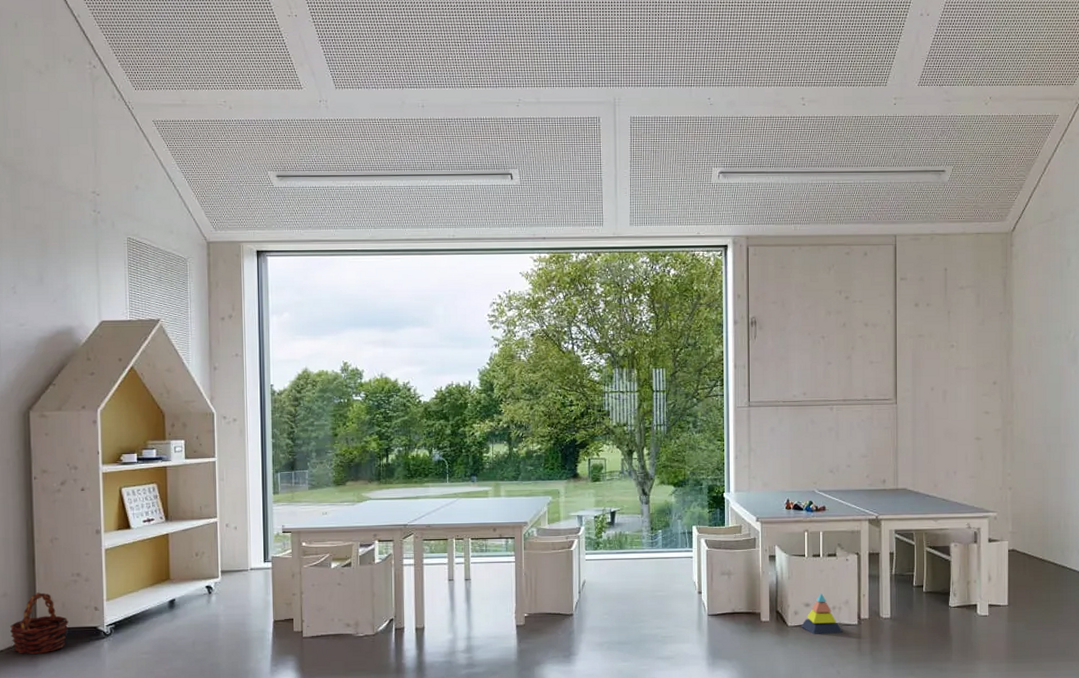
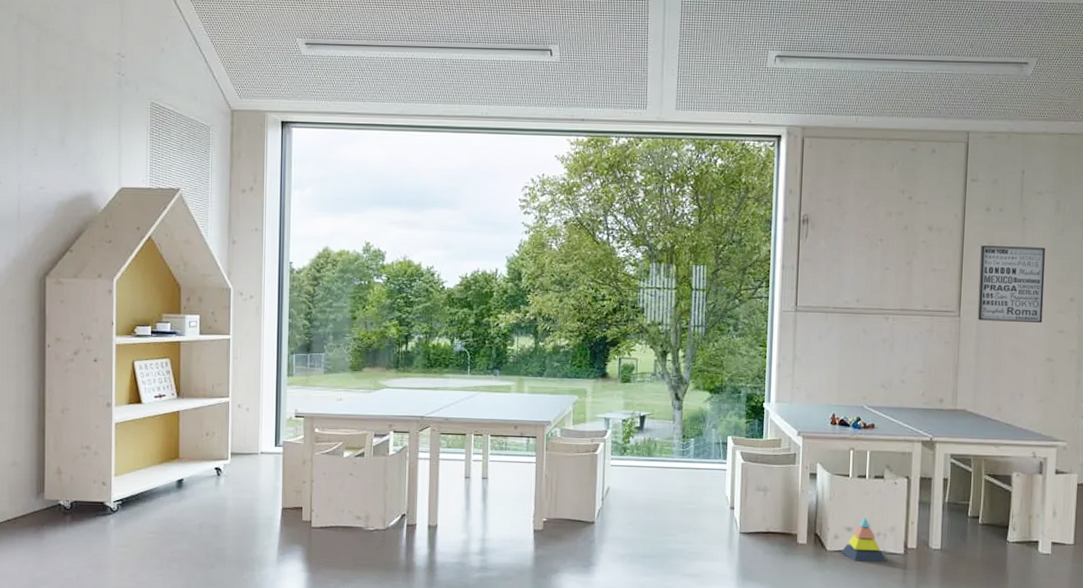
basket: present [10,592,69,654] -> none [18,463,76,526]
wall art: none [912,337,970,406] -> present [977,245,1046,323]

